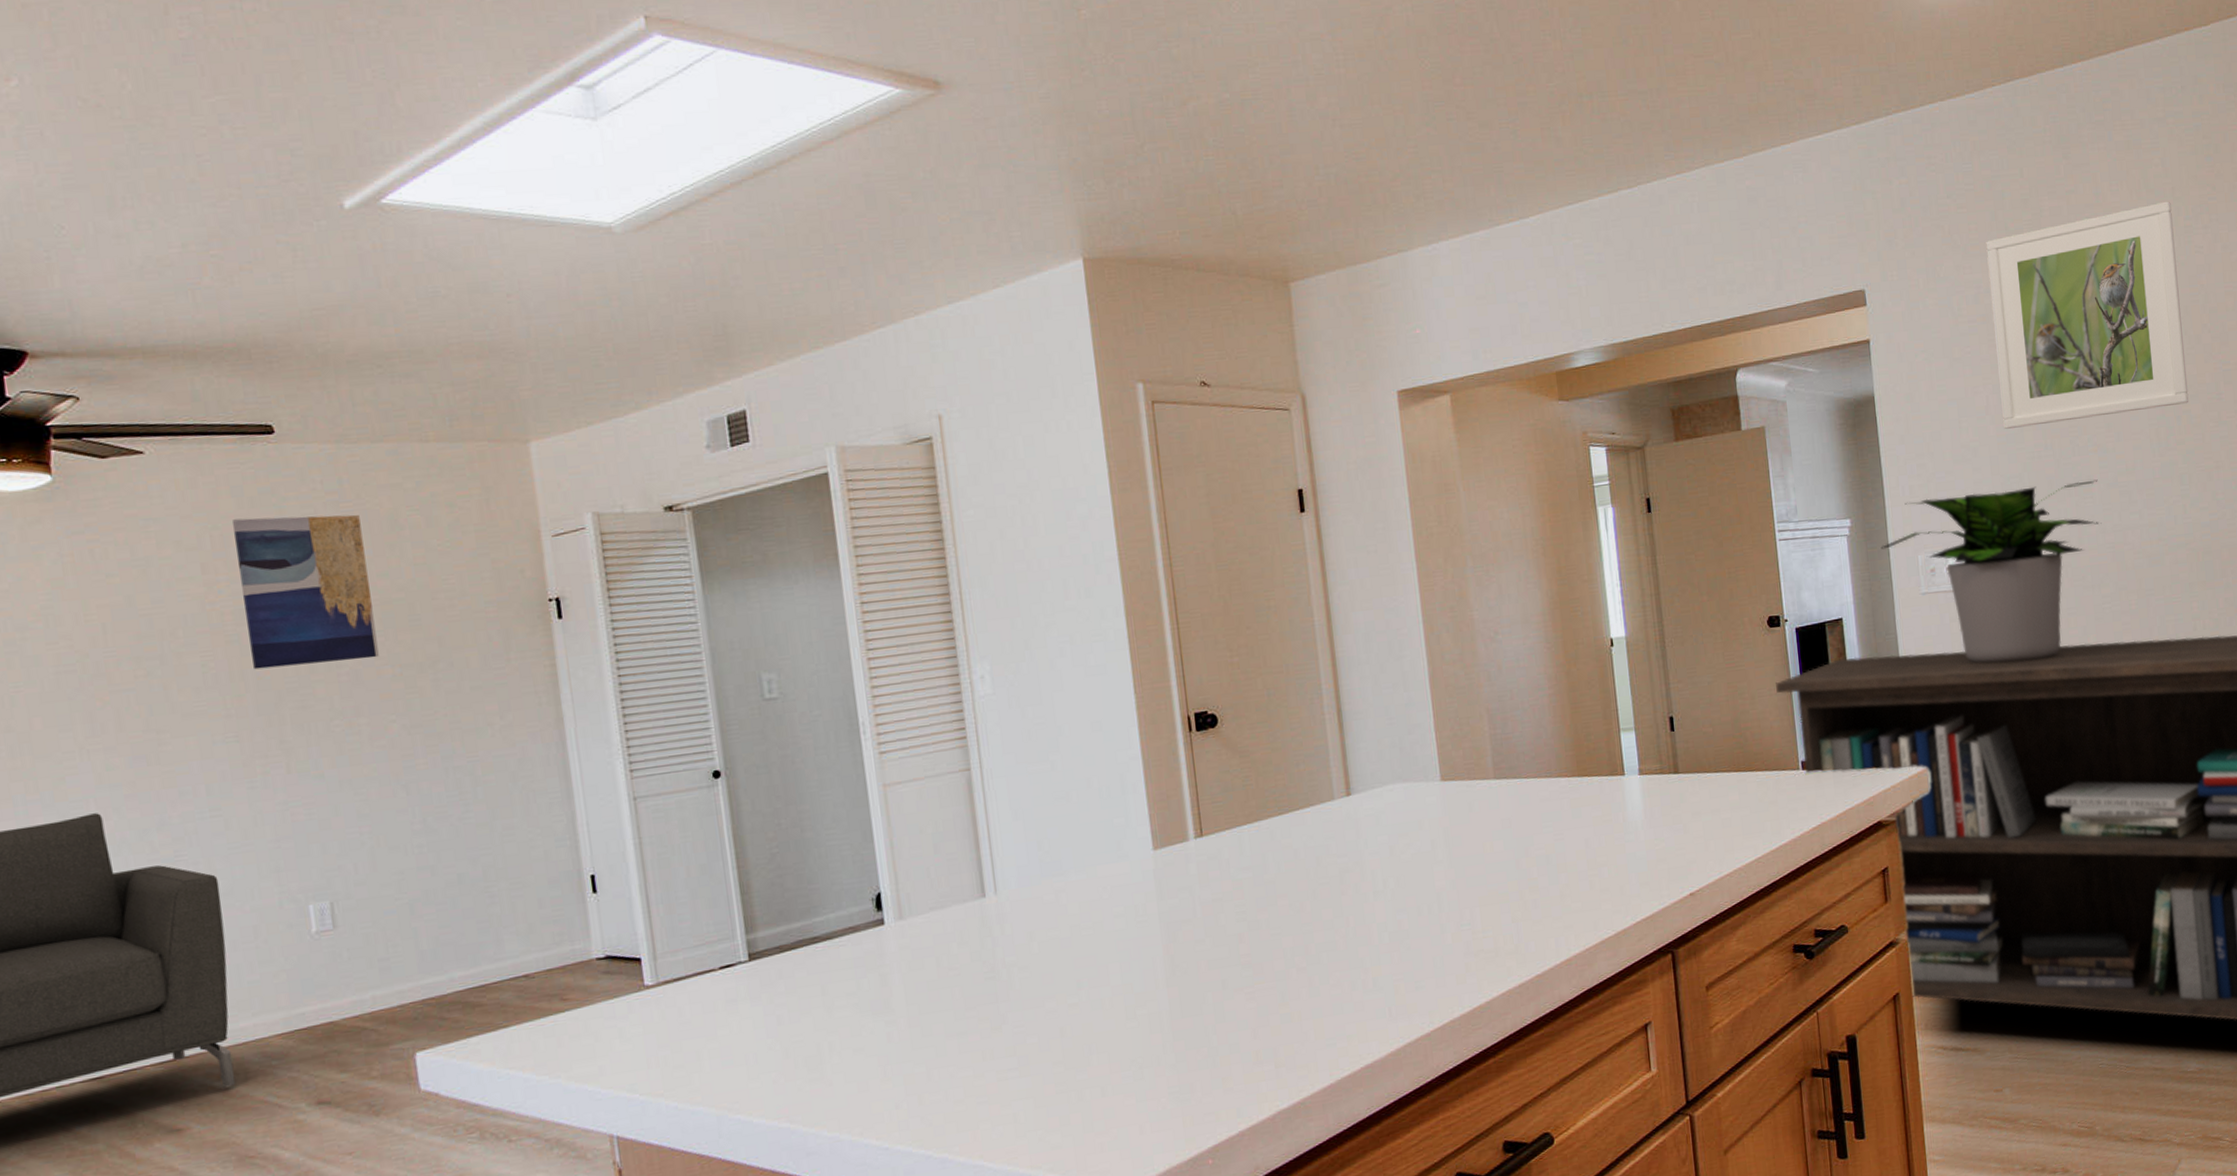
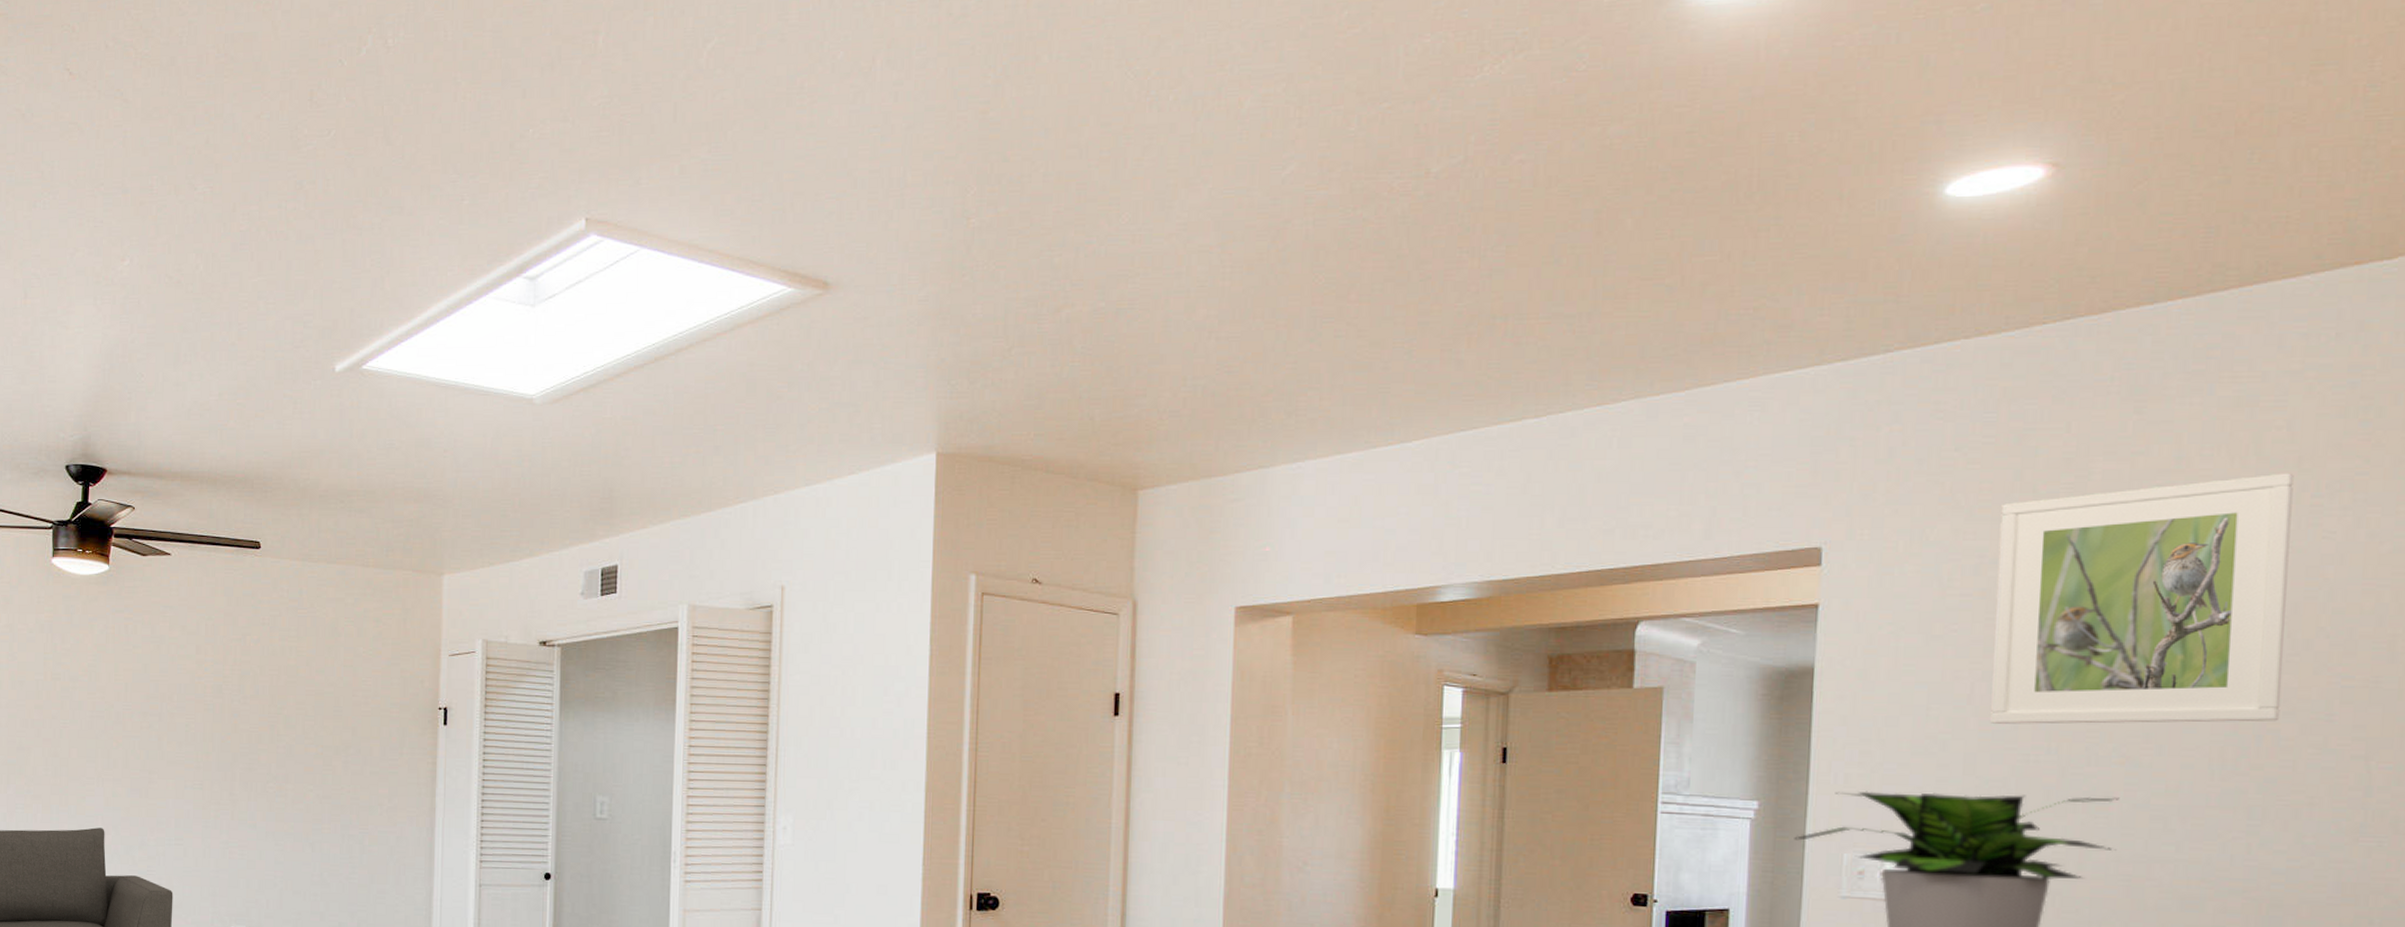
wall art: present [231,514,379,670] -> none [220,614,310,737]

